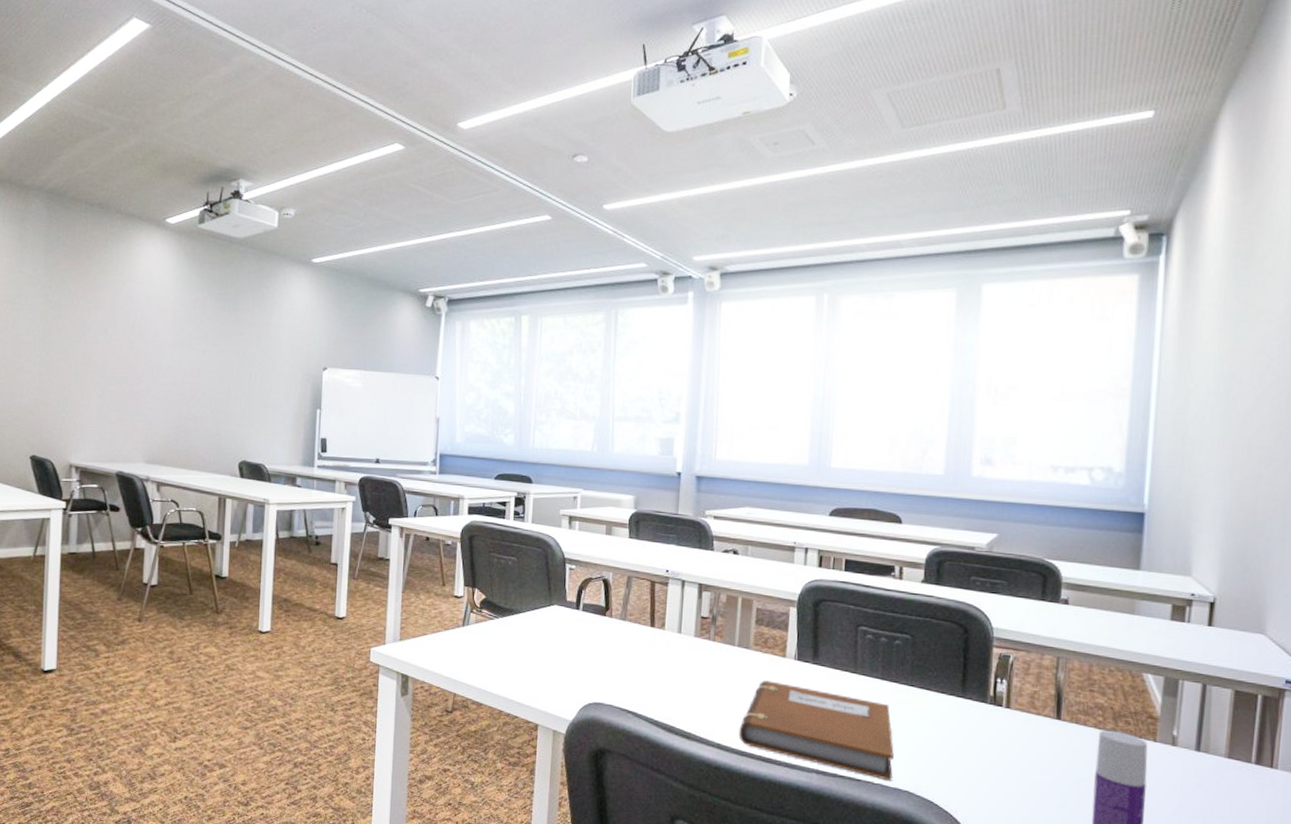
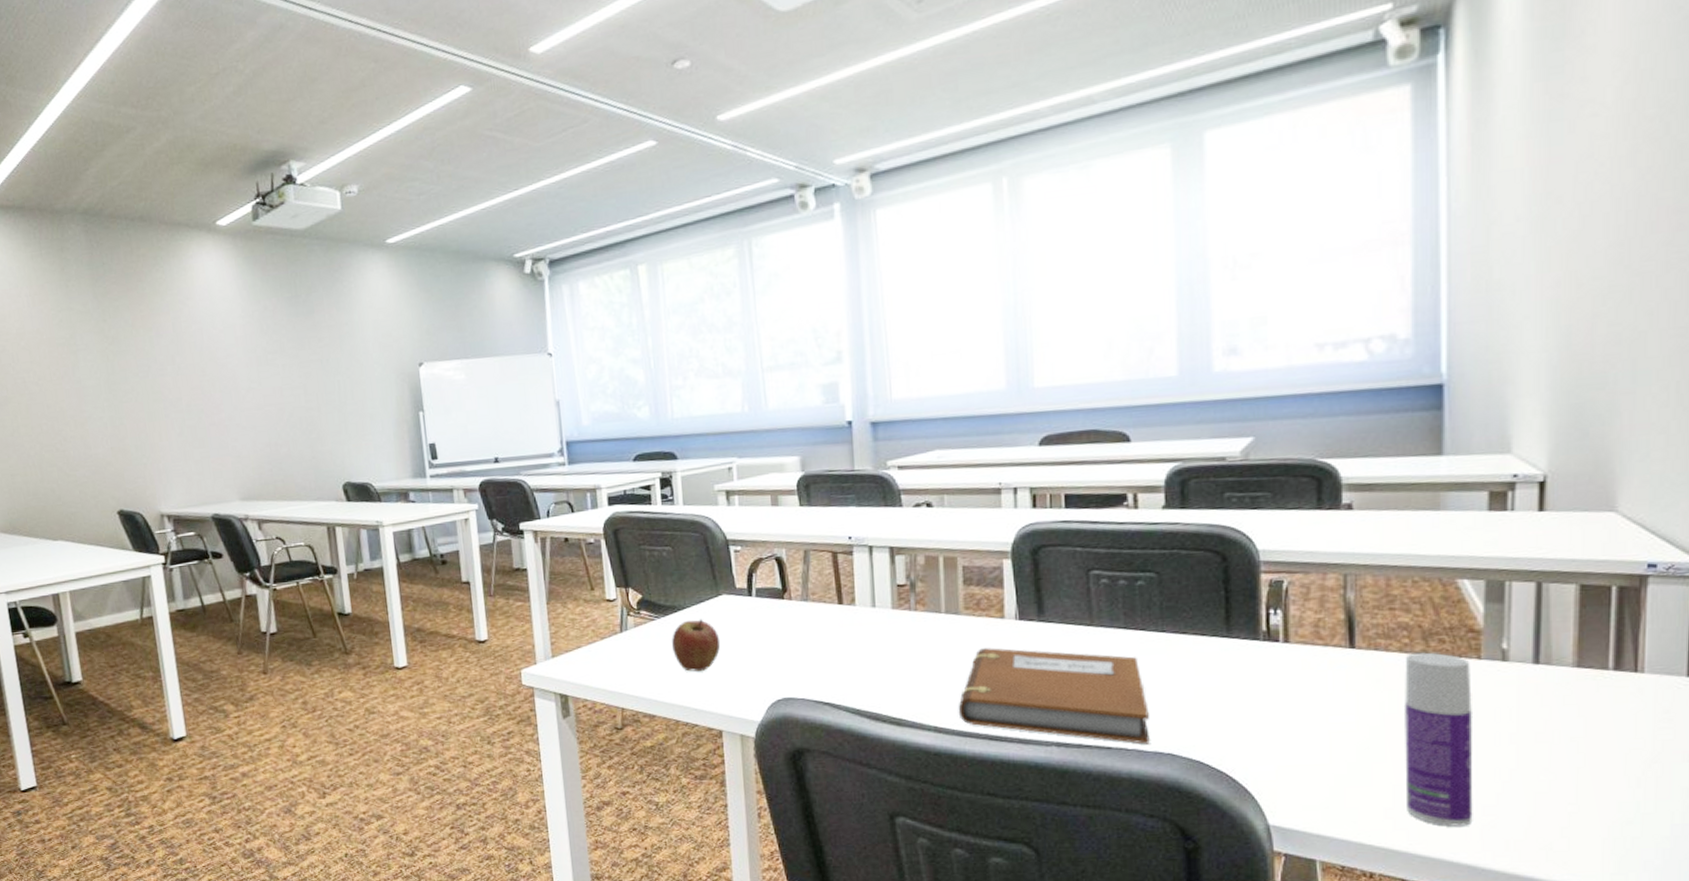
apple: none [505,623,547,670] -> present [672,619,721,672]

